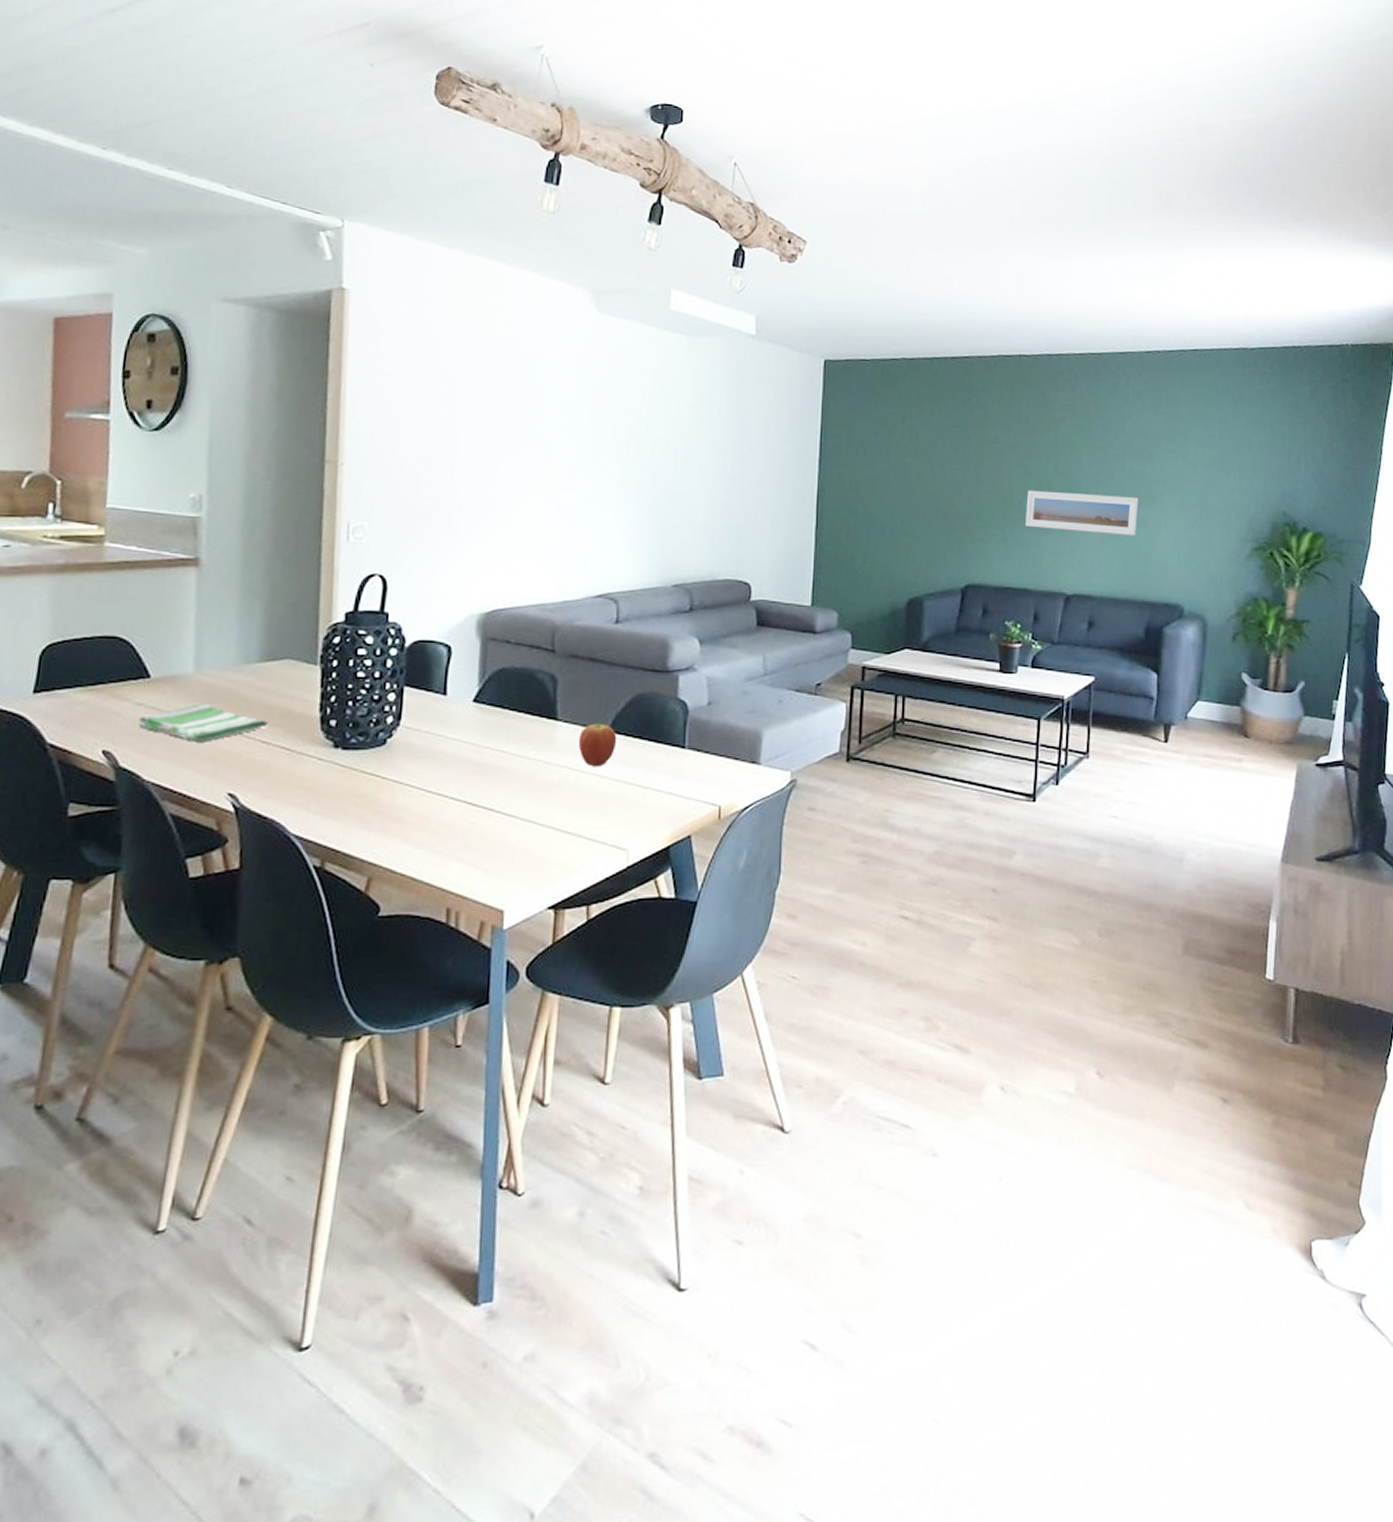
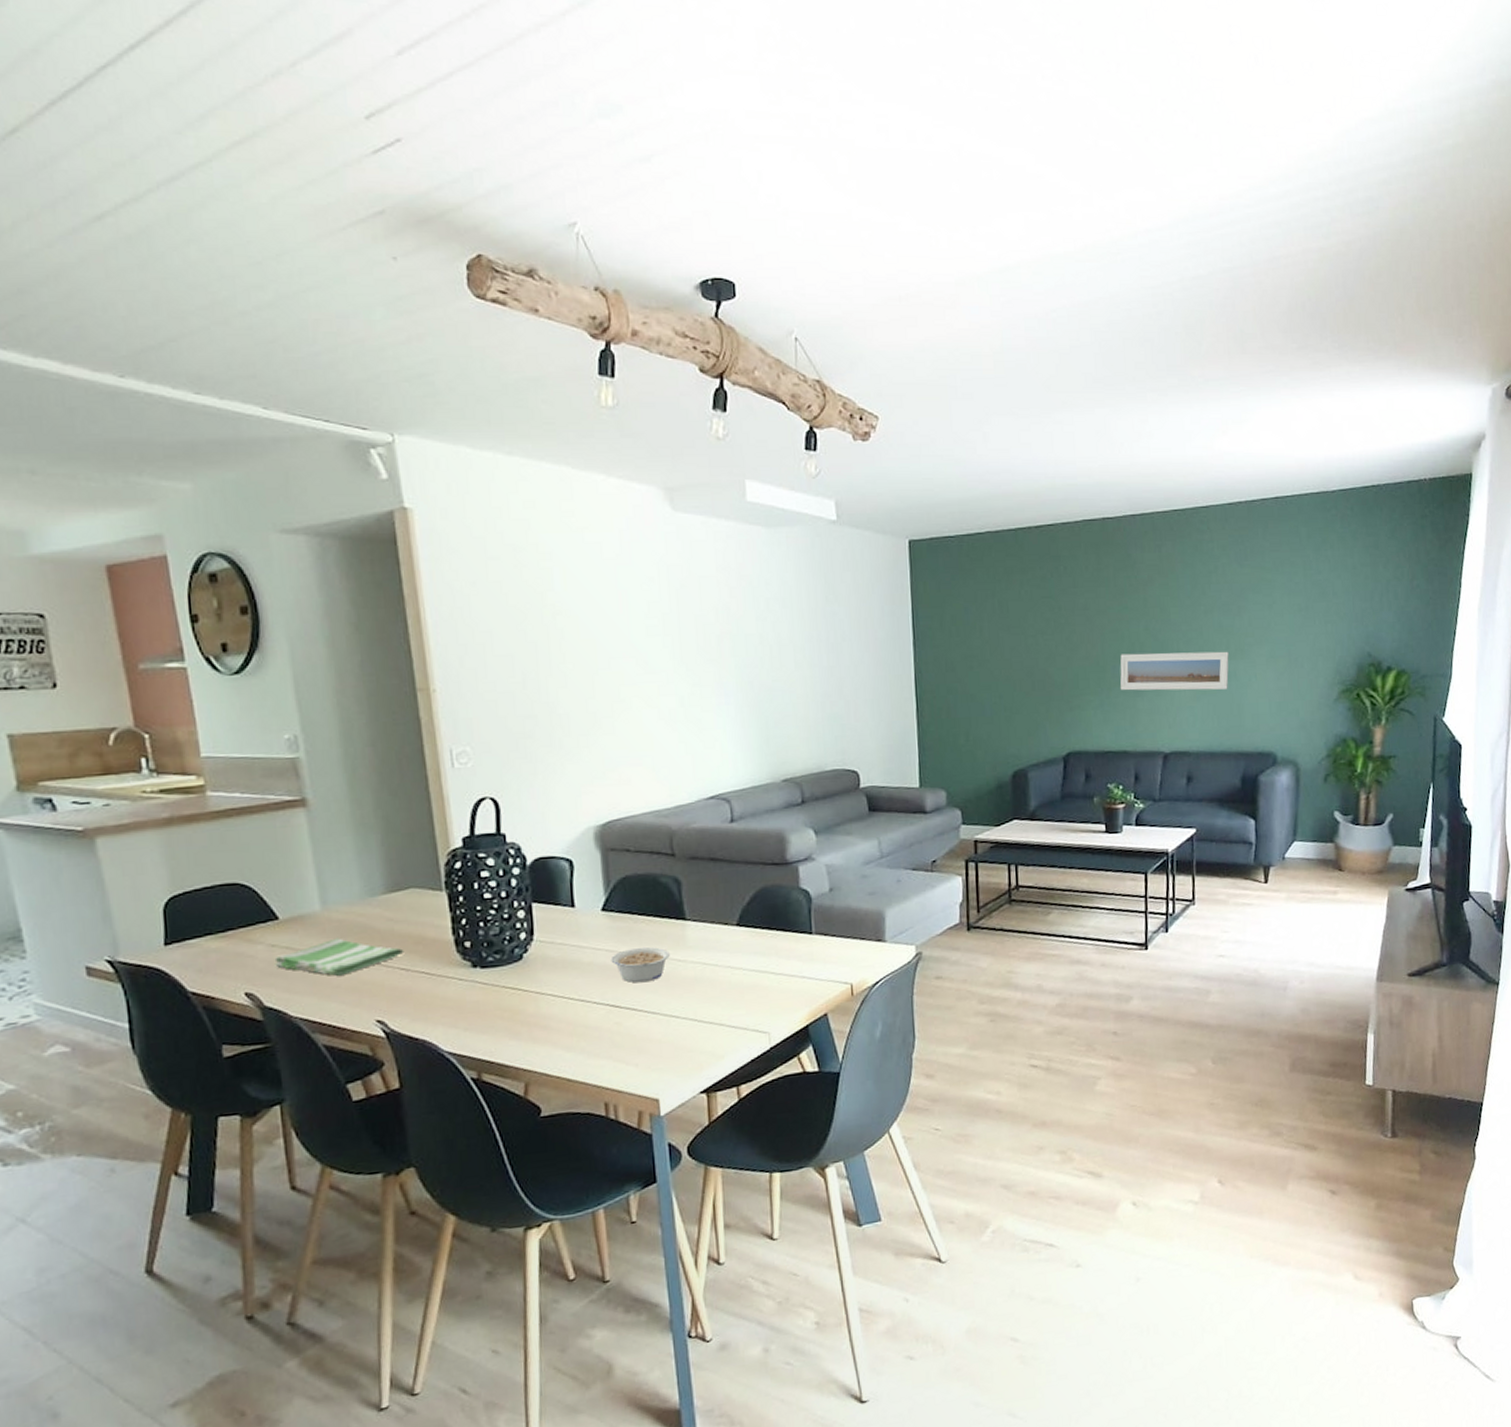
legume: none [475,745,536,782] -> present [610,947,670,983]
fruit: present [578,722,617,766] -> none [709,917,747,959]

